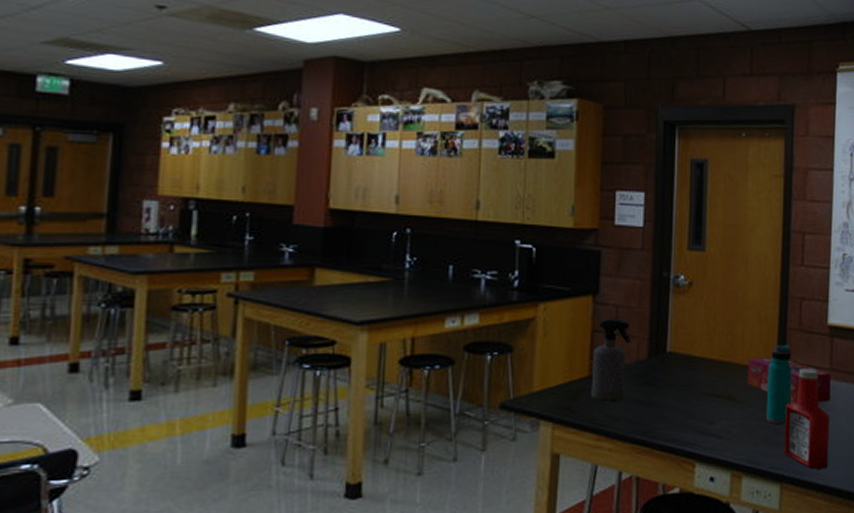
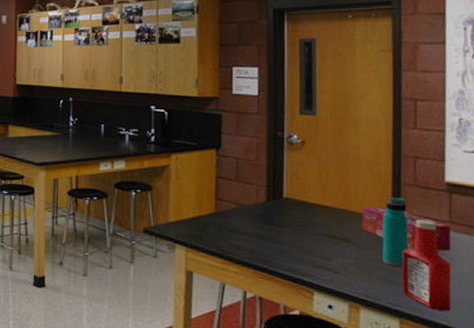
spray bottle: present [591,318,632,401] -> none [217,168,251,234]

